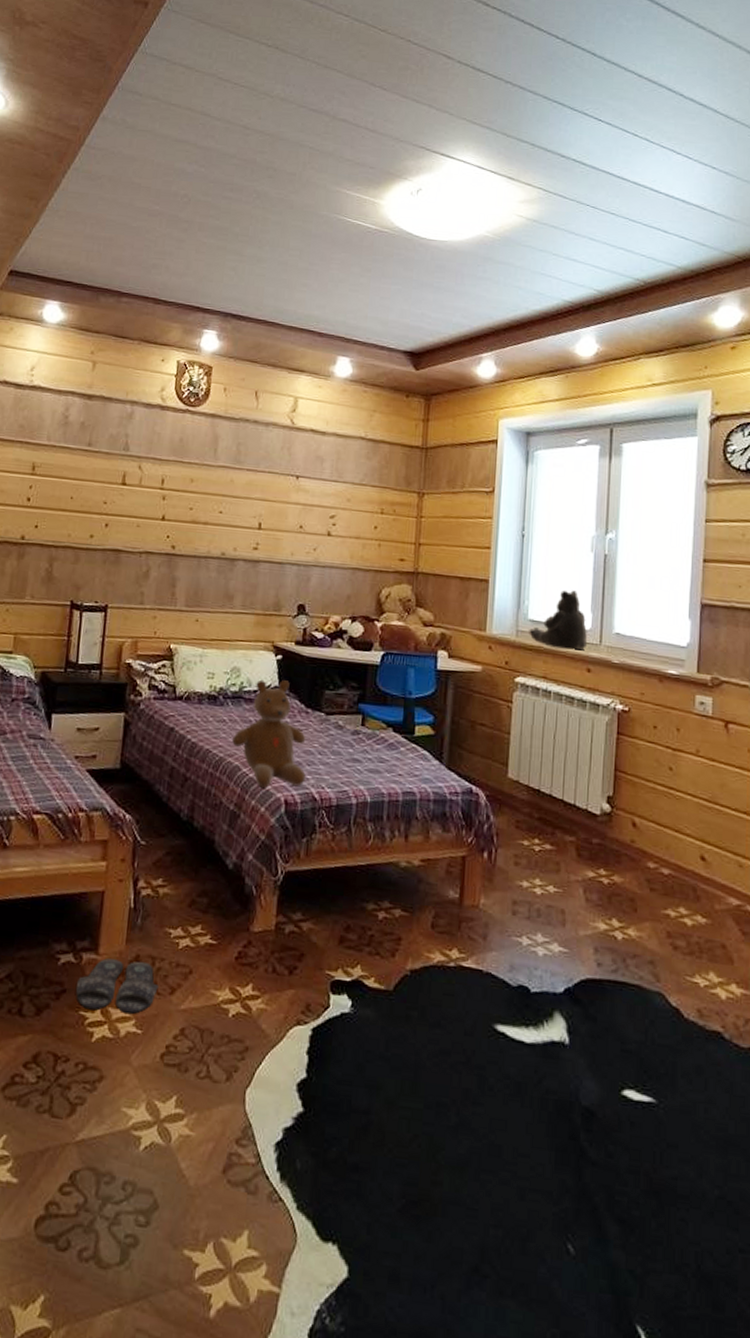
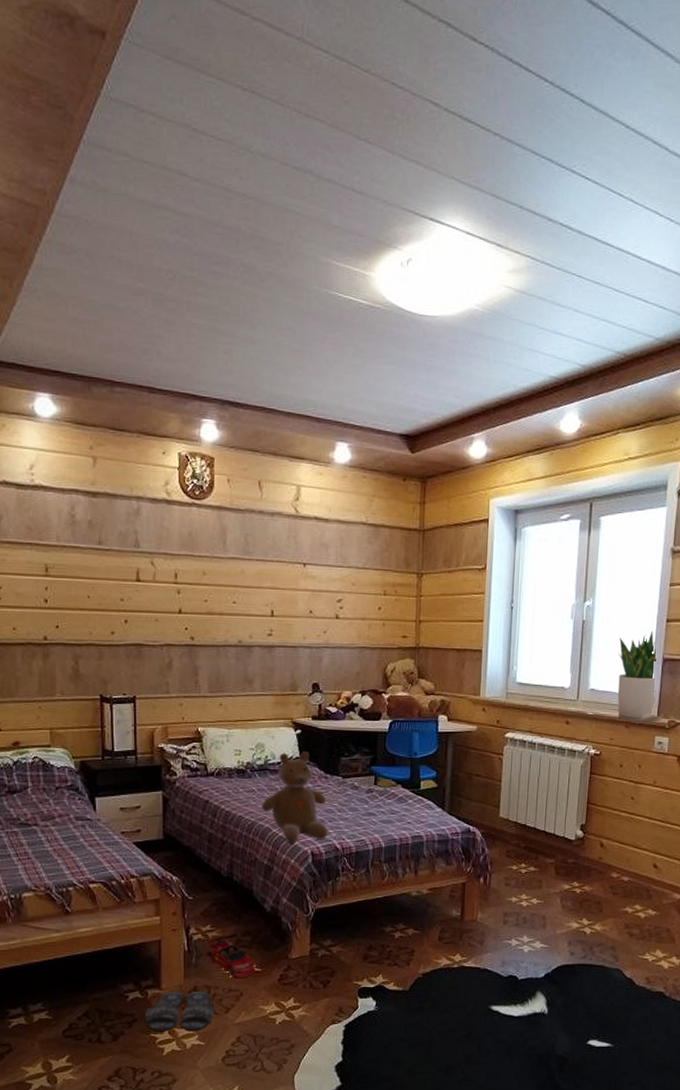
toy car: none [154,892,210,952] -> present [206,933,256,979]
plush toy: present [527,590,588,650] -> none [516,654,567,706]
planter: none [647,571,704,678] -> present [617,630,663,722]

